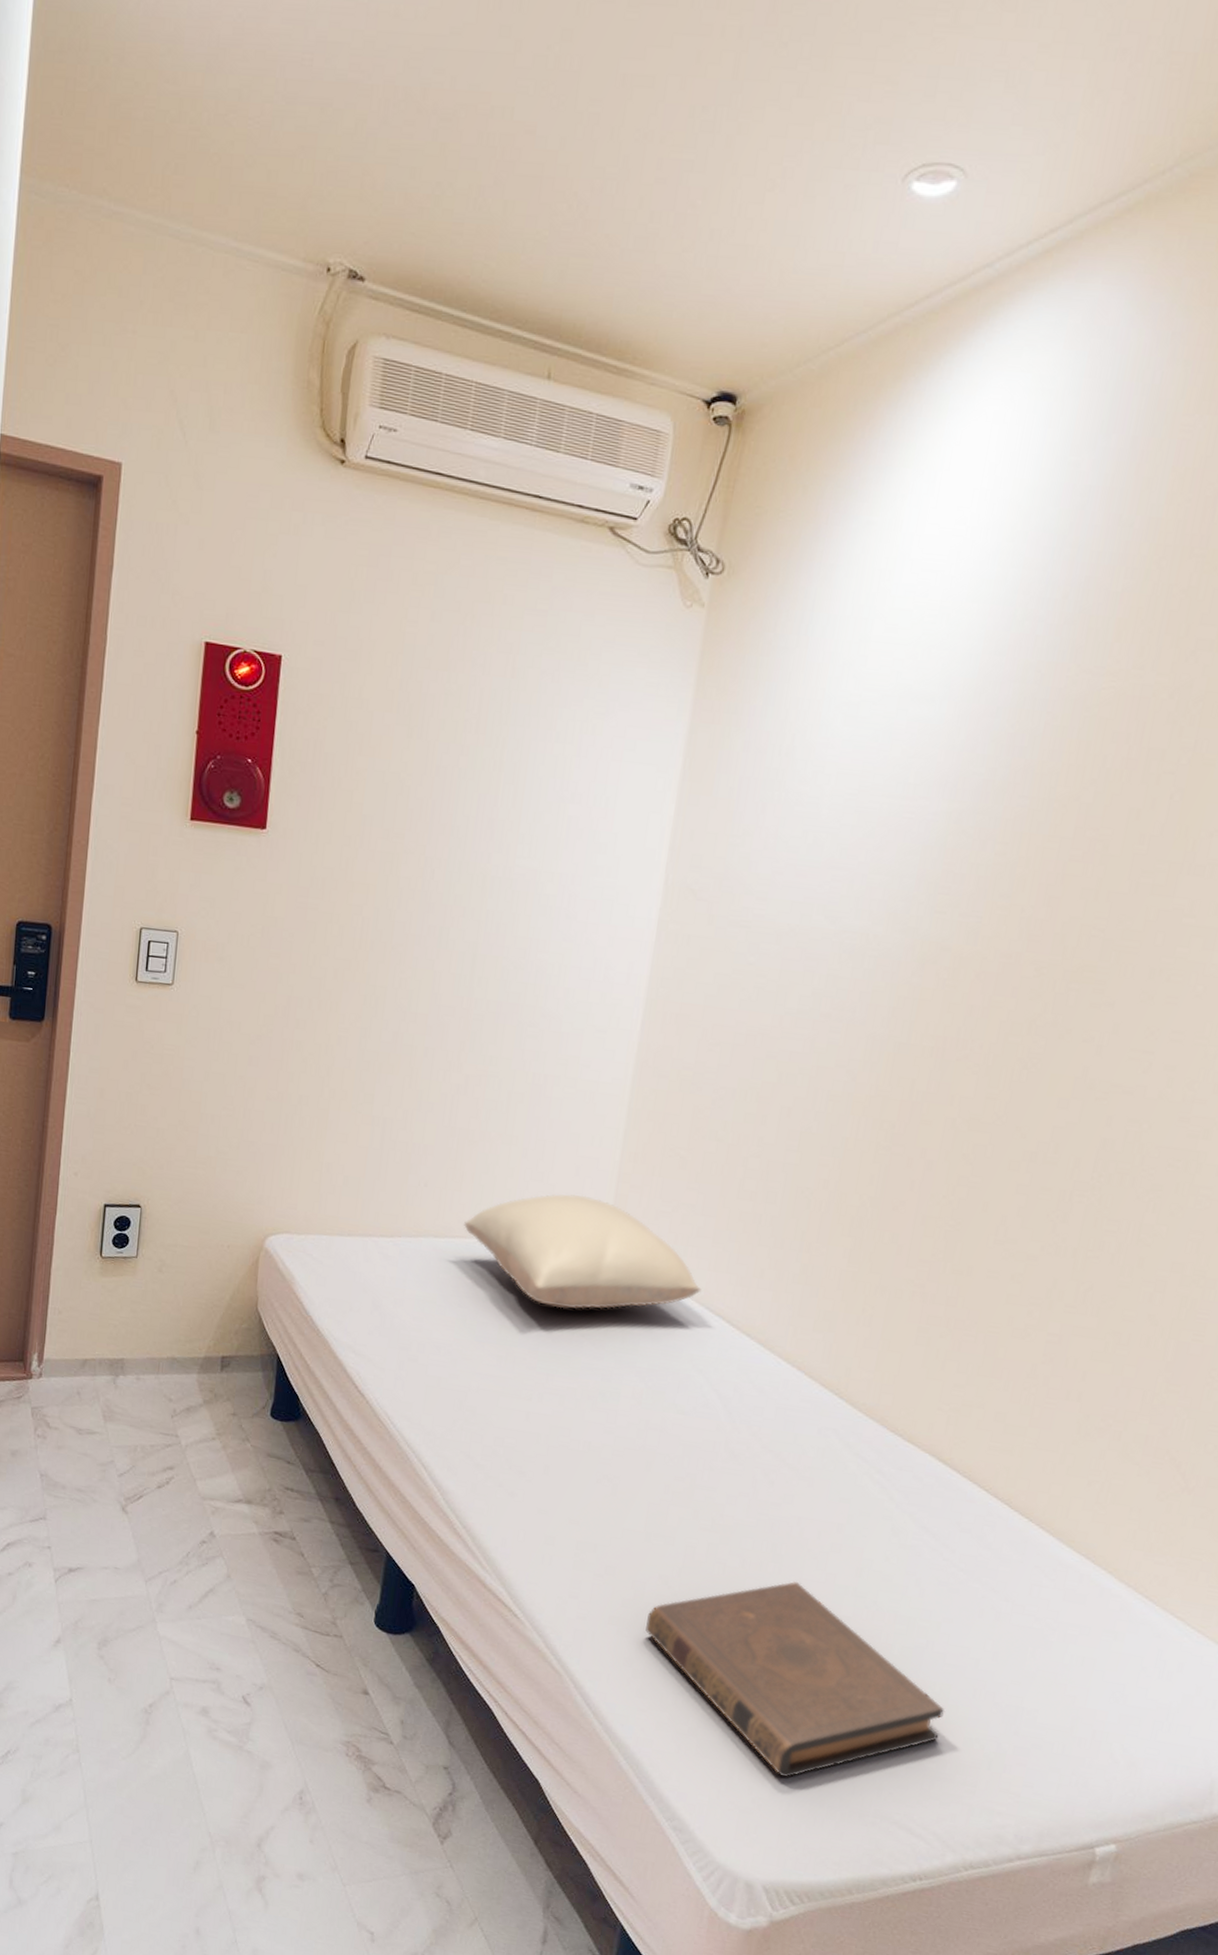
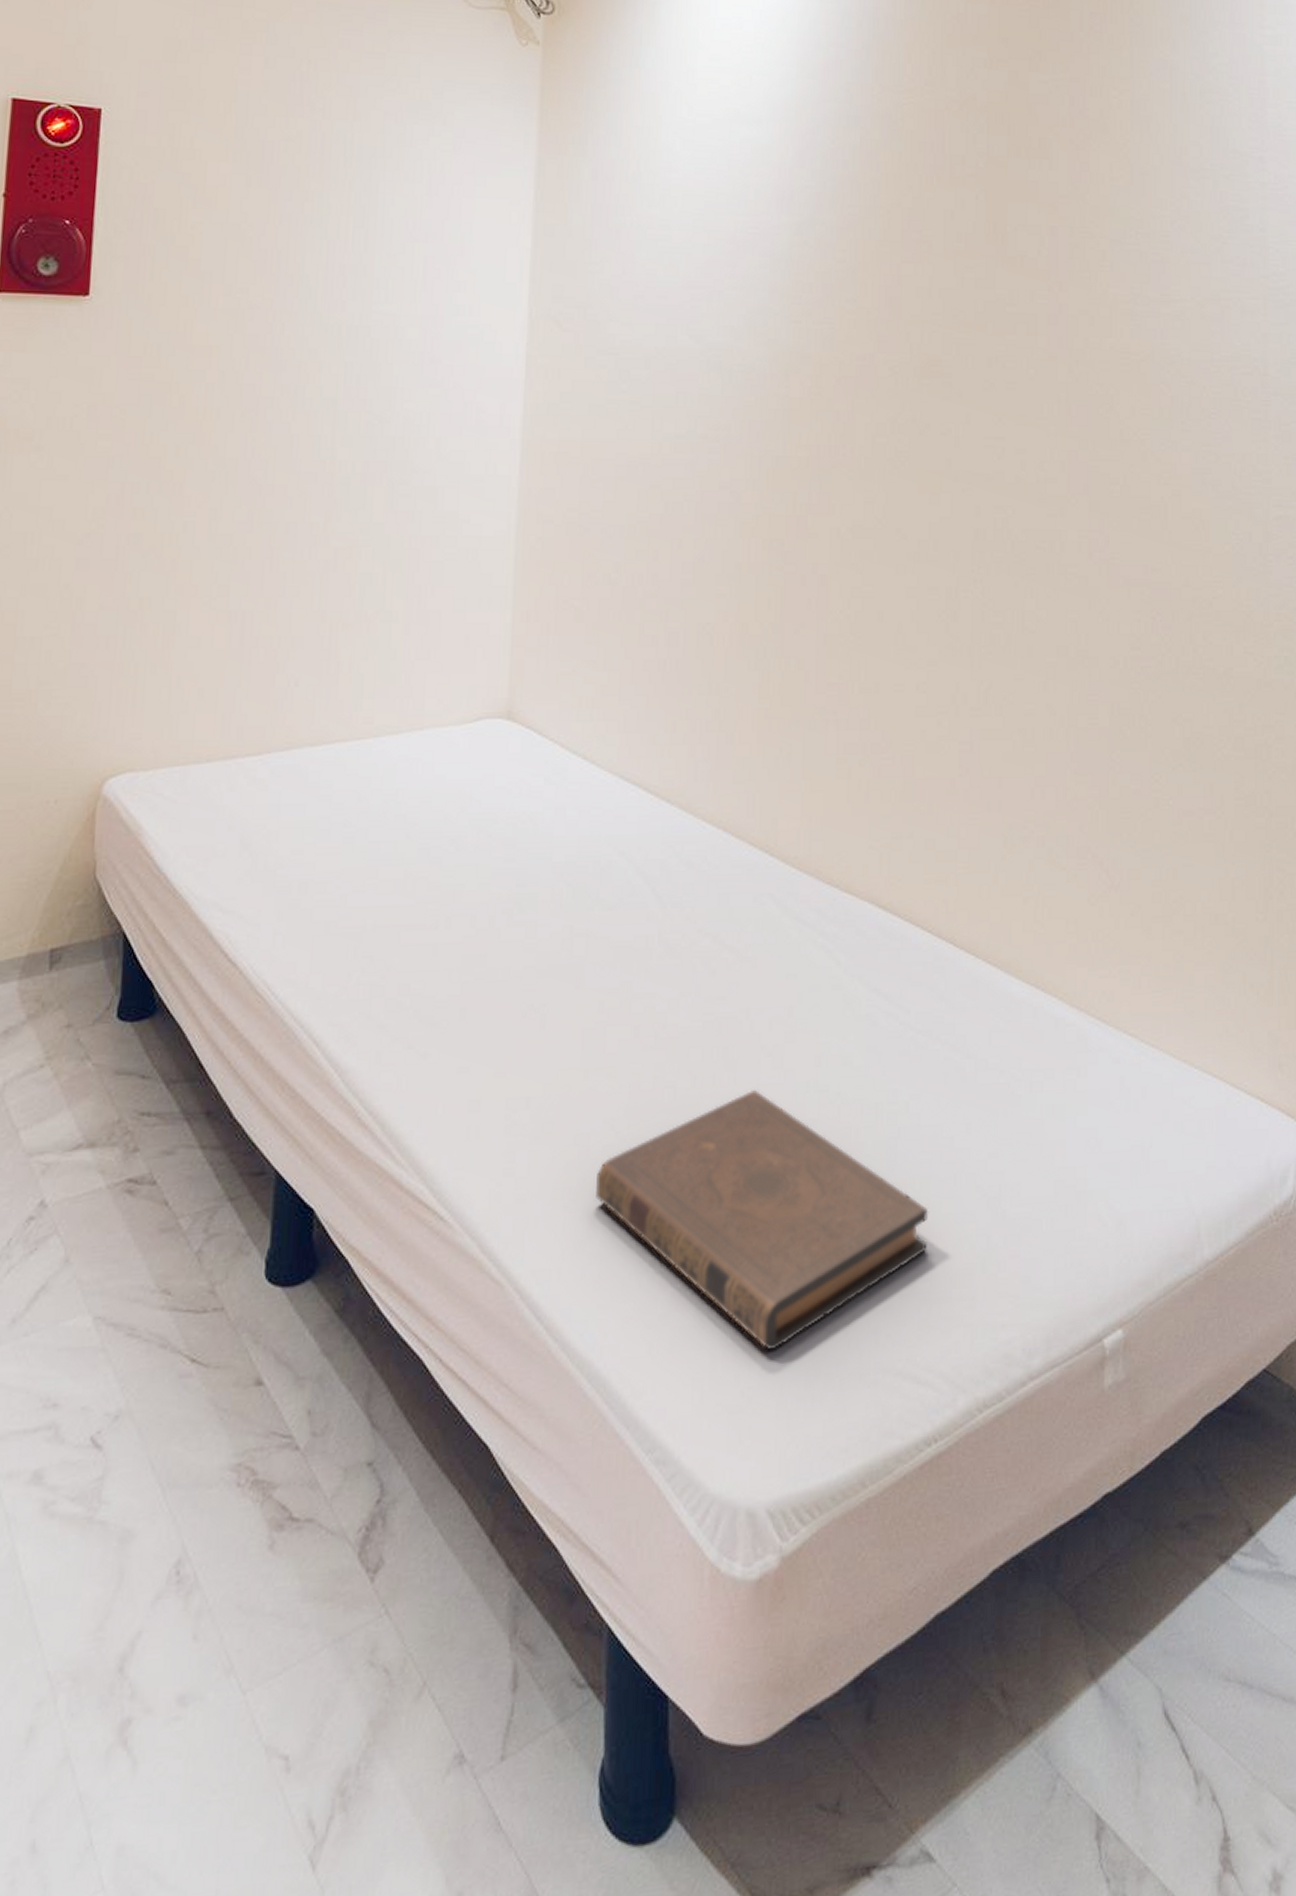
pillow: present [464,1194,702,1309] -> none [344,668,613,807]

